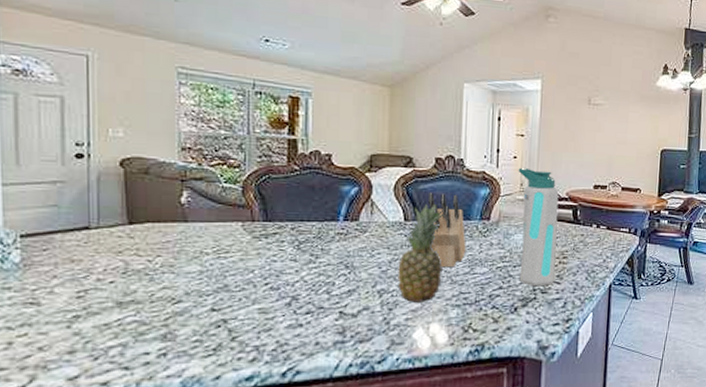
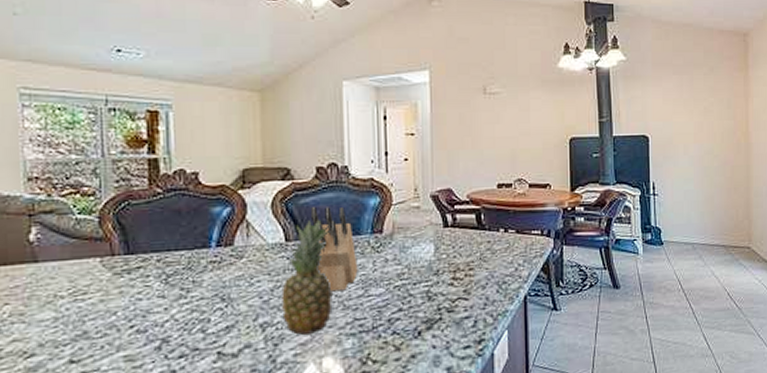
water bottle: present [518,167,559,287] -> none [410,170,462,306]

